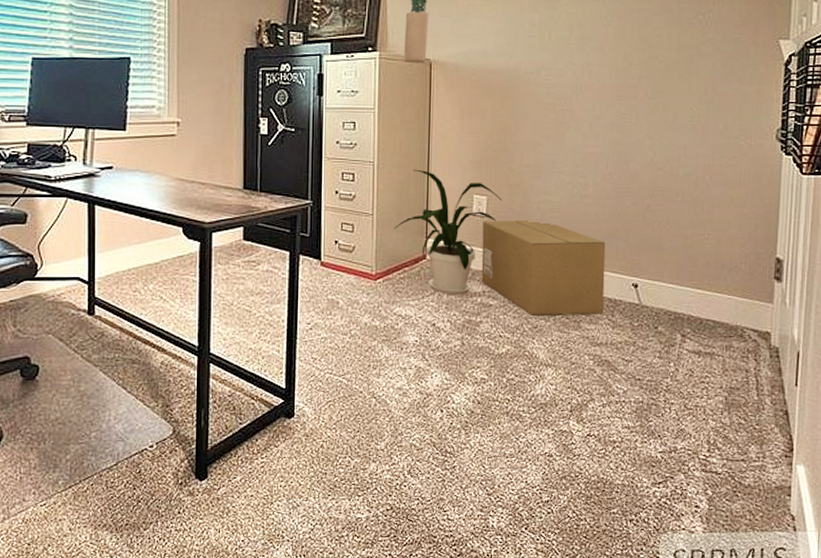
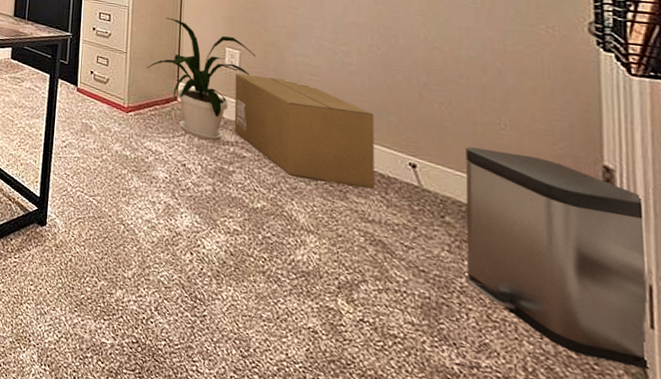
pedal bin: none [672,260,802,420] -> present [465,147,653,371]

